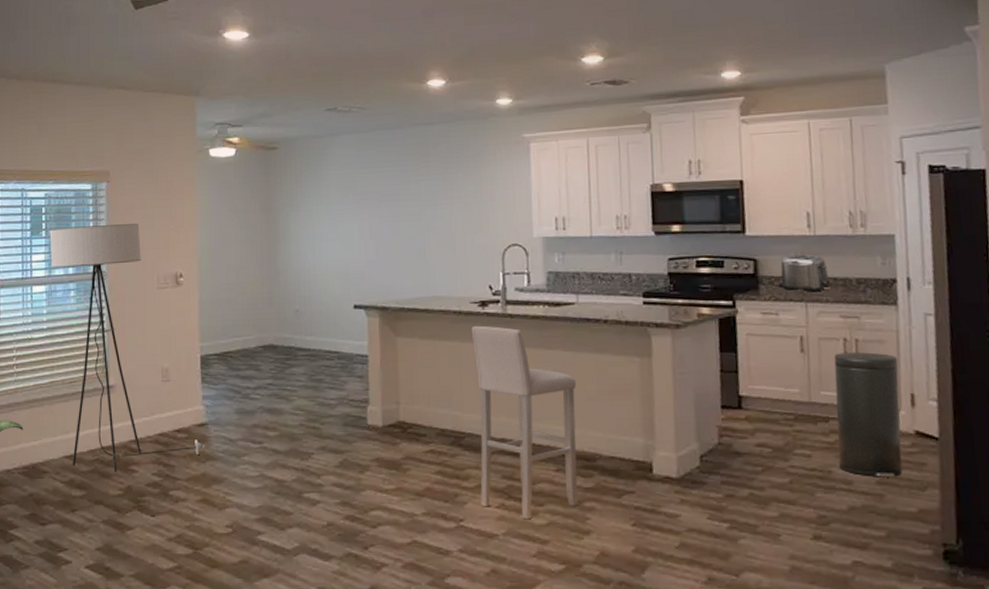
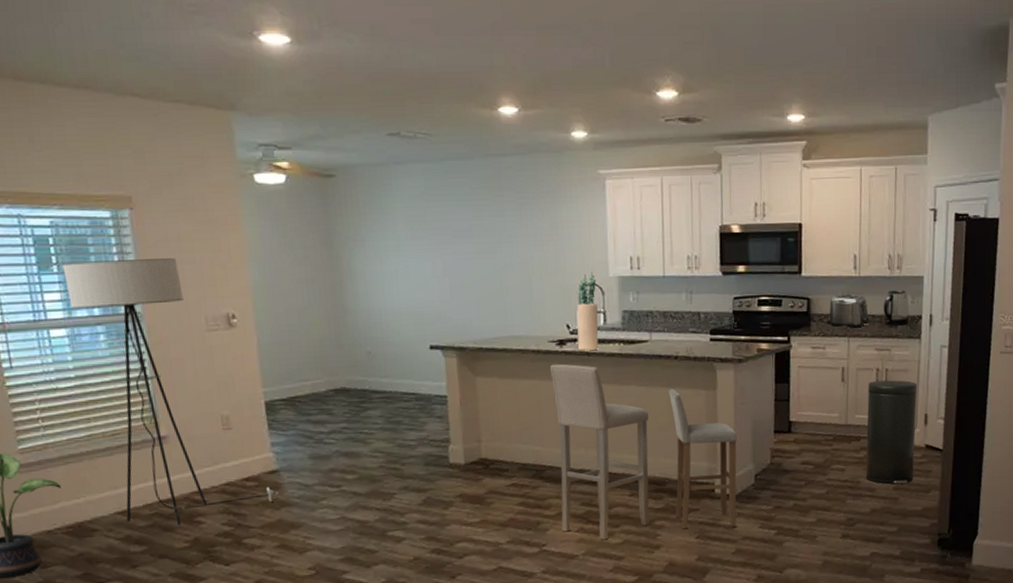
vase: none [499,233,522,313] -> present [576,272,599,352]
bar stool: none [598,354,680,515] -> present [669,388,737,530]
kettle: none [846,249,882,292] -> present [883,289,910,327]

